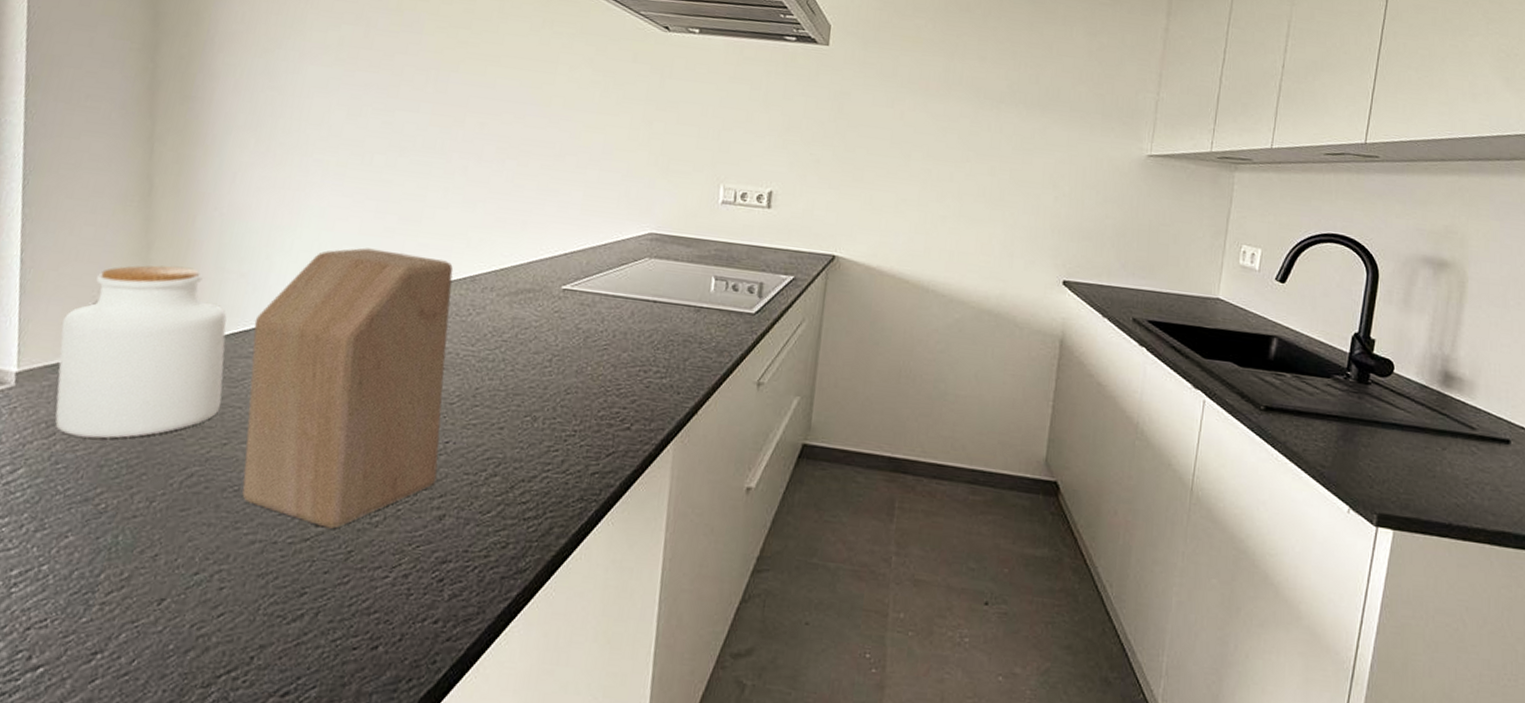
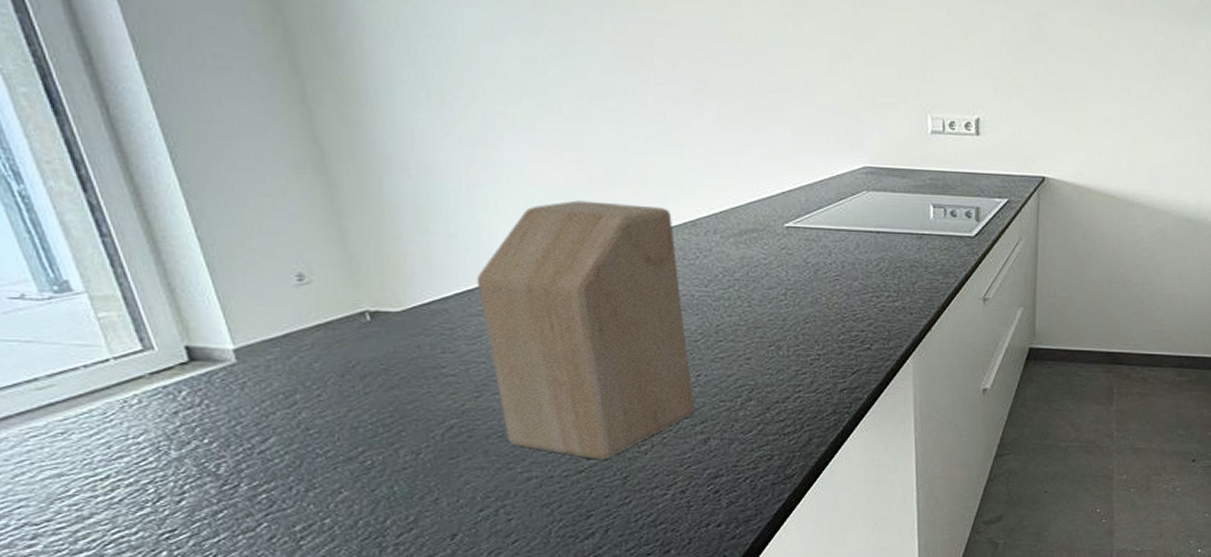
jar: present [55,265,227,439] -> none [268,232,464,403]

